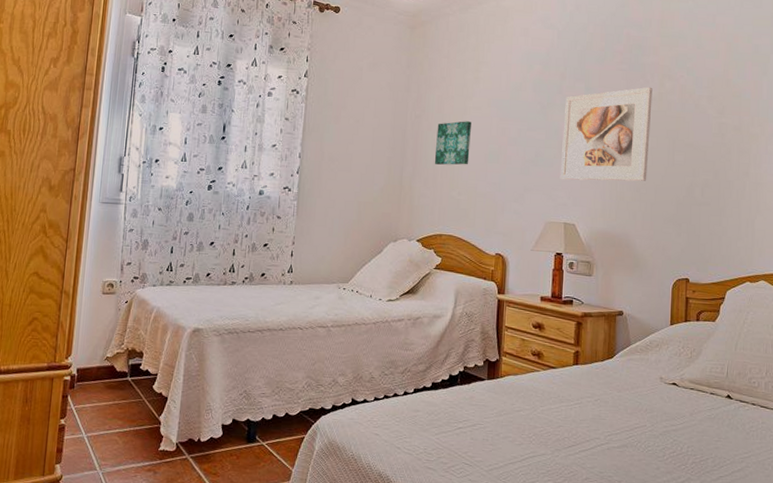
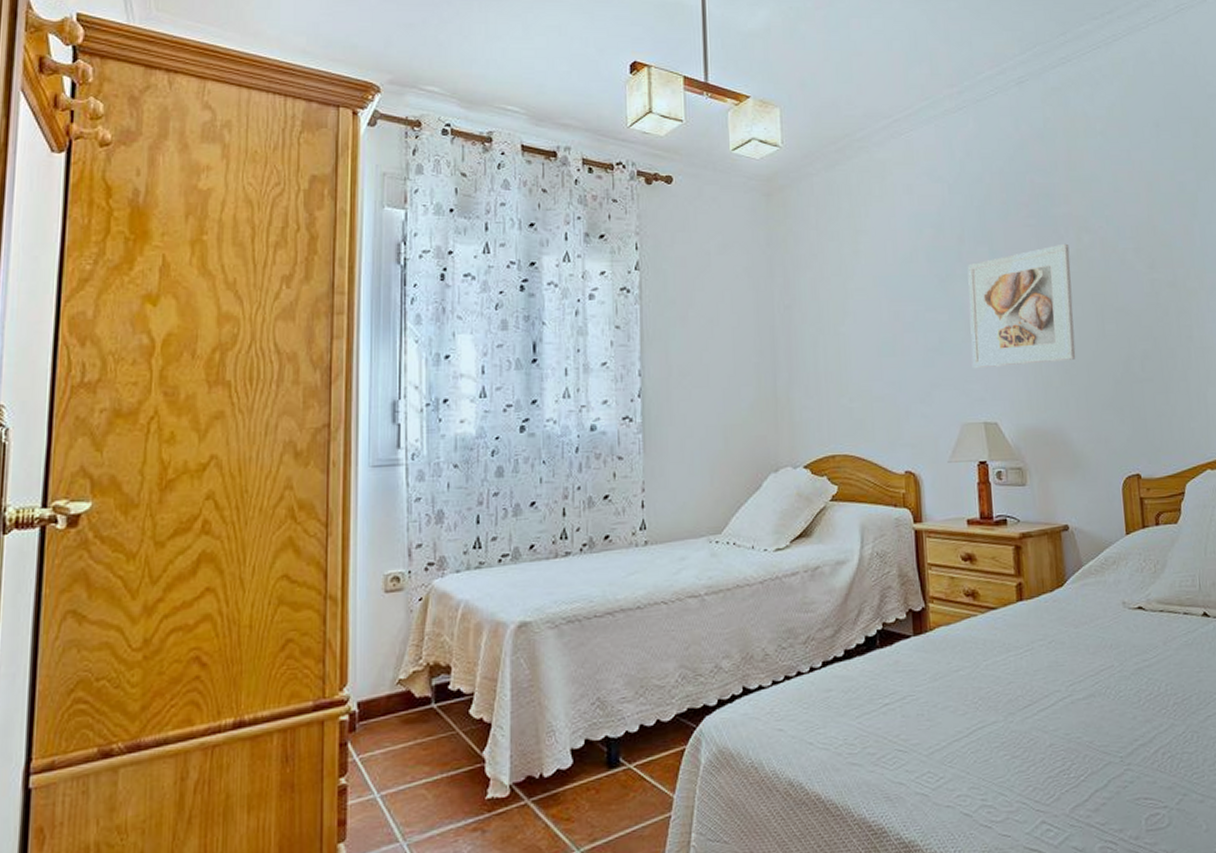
wall art: present [434,121,471,165] -> none [813,307,858,366]

